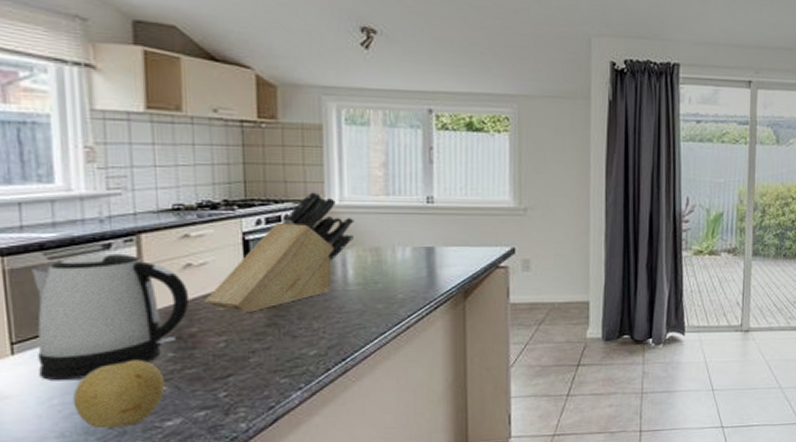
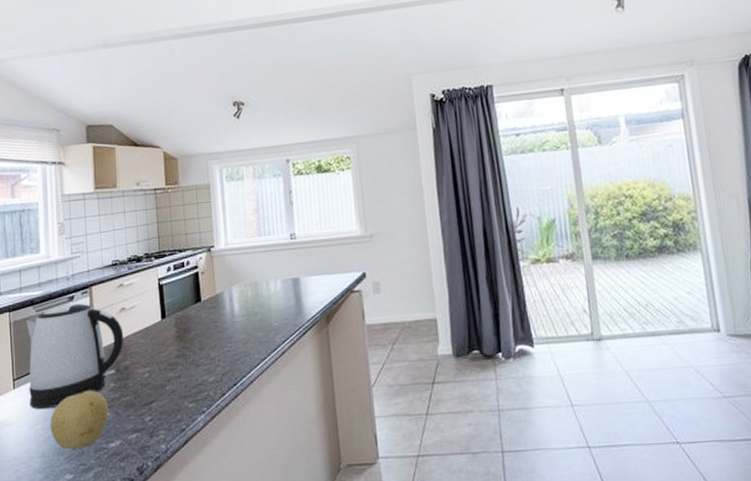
knife block: present [204,191,355,312] -> none [134,239,237,346]

